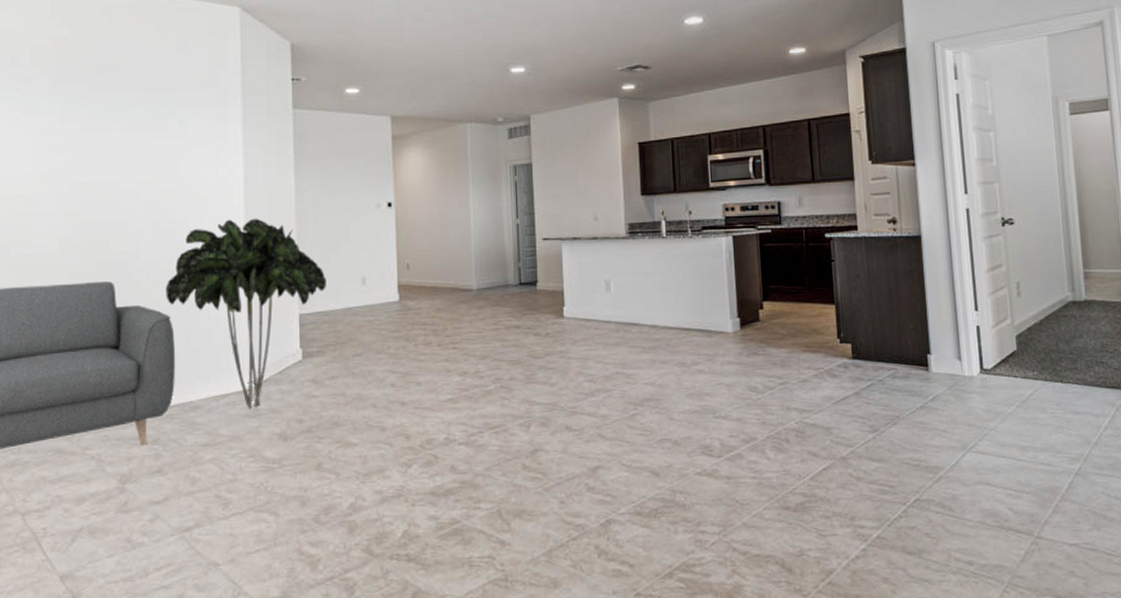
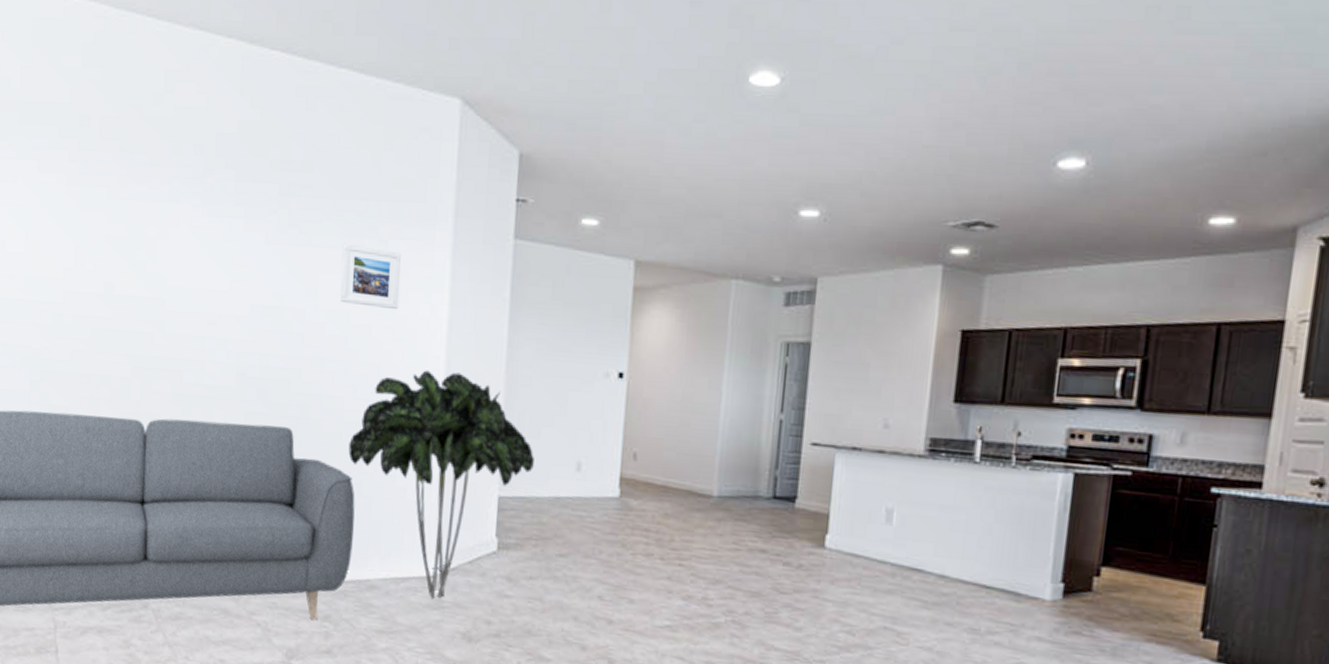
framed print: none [149,125,201,174] -> present [341,243,401,309]

